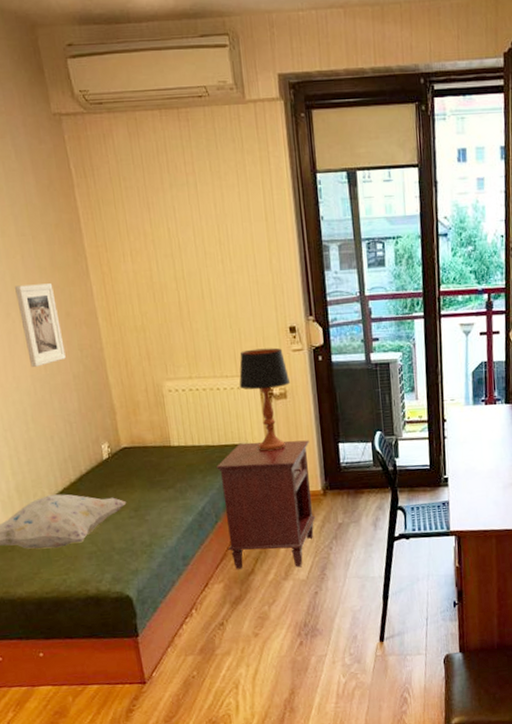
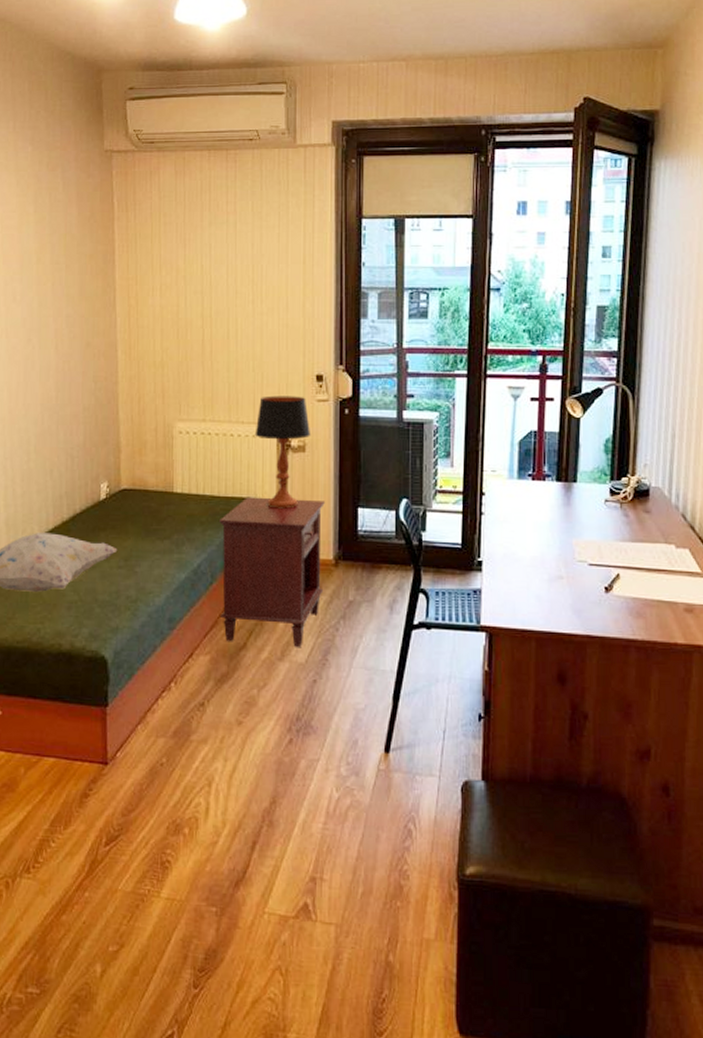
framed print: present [15,283,66,367] -> none [40,312,80,395]

